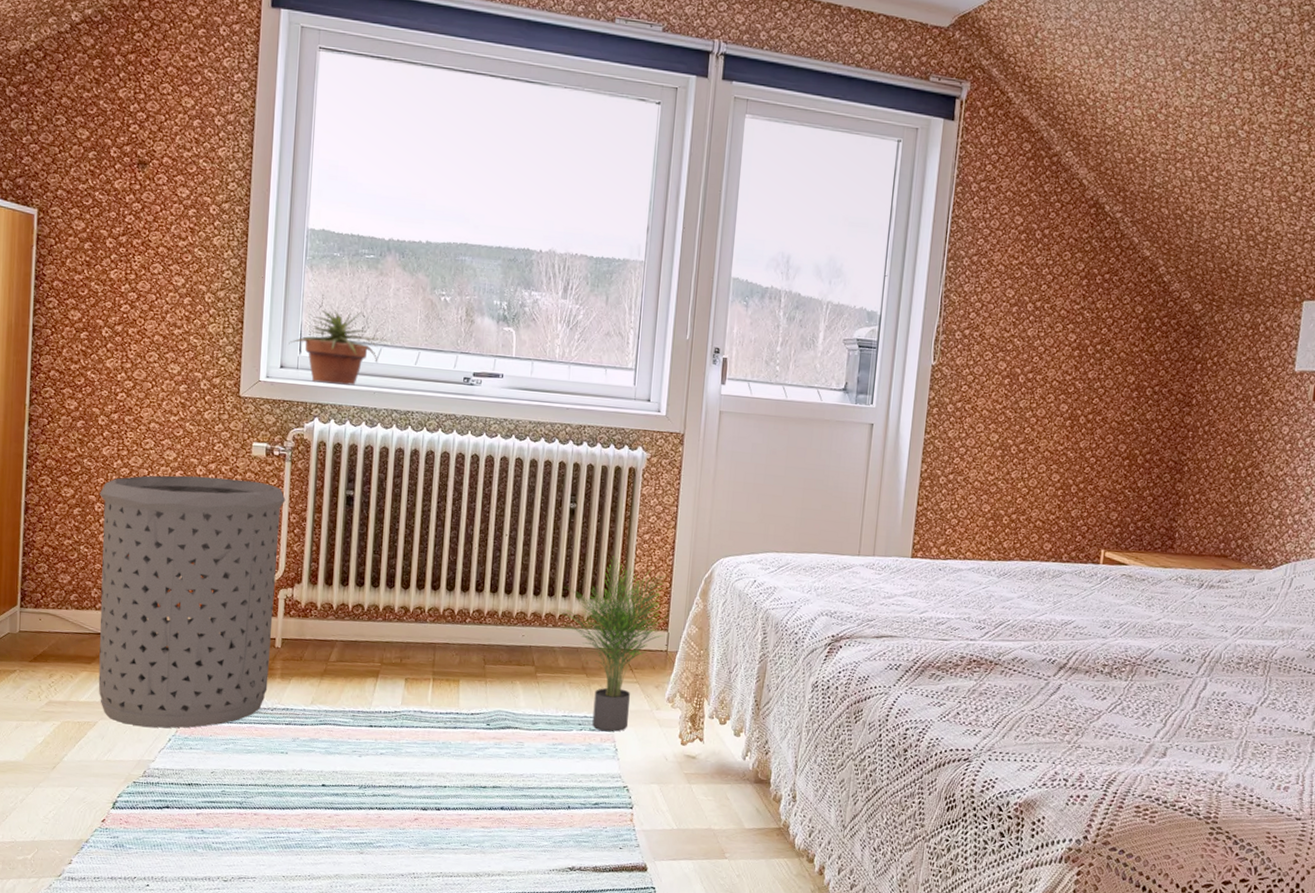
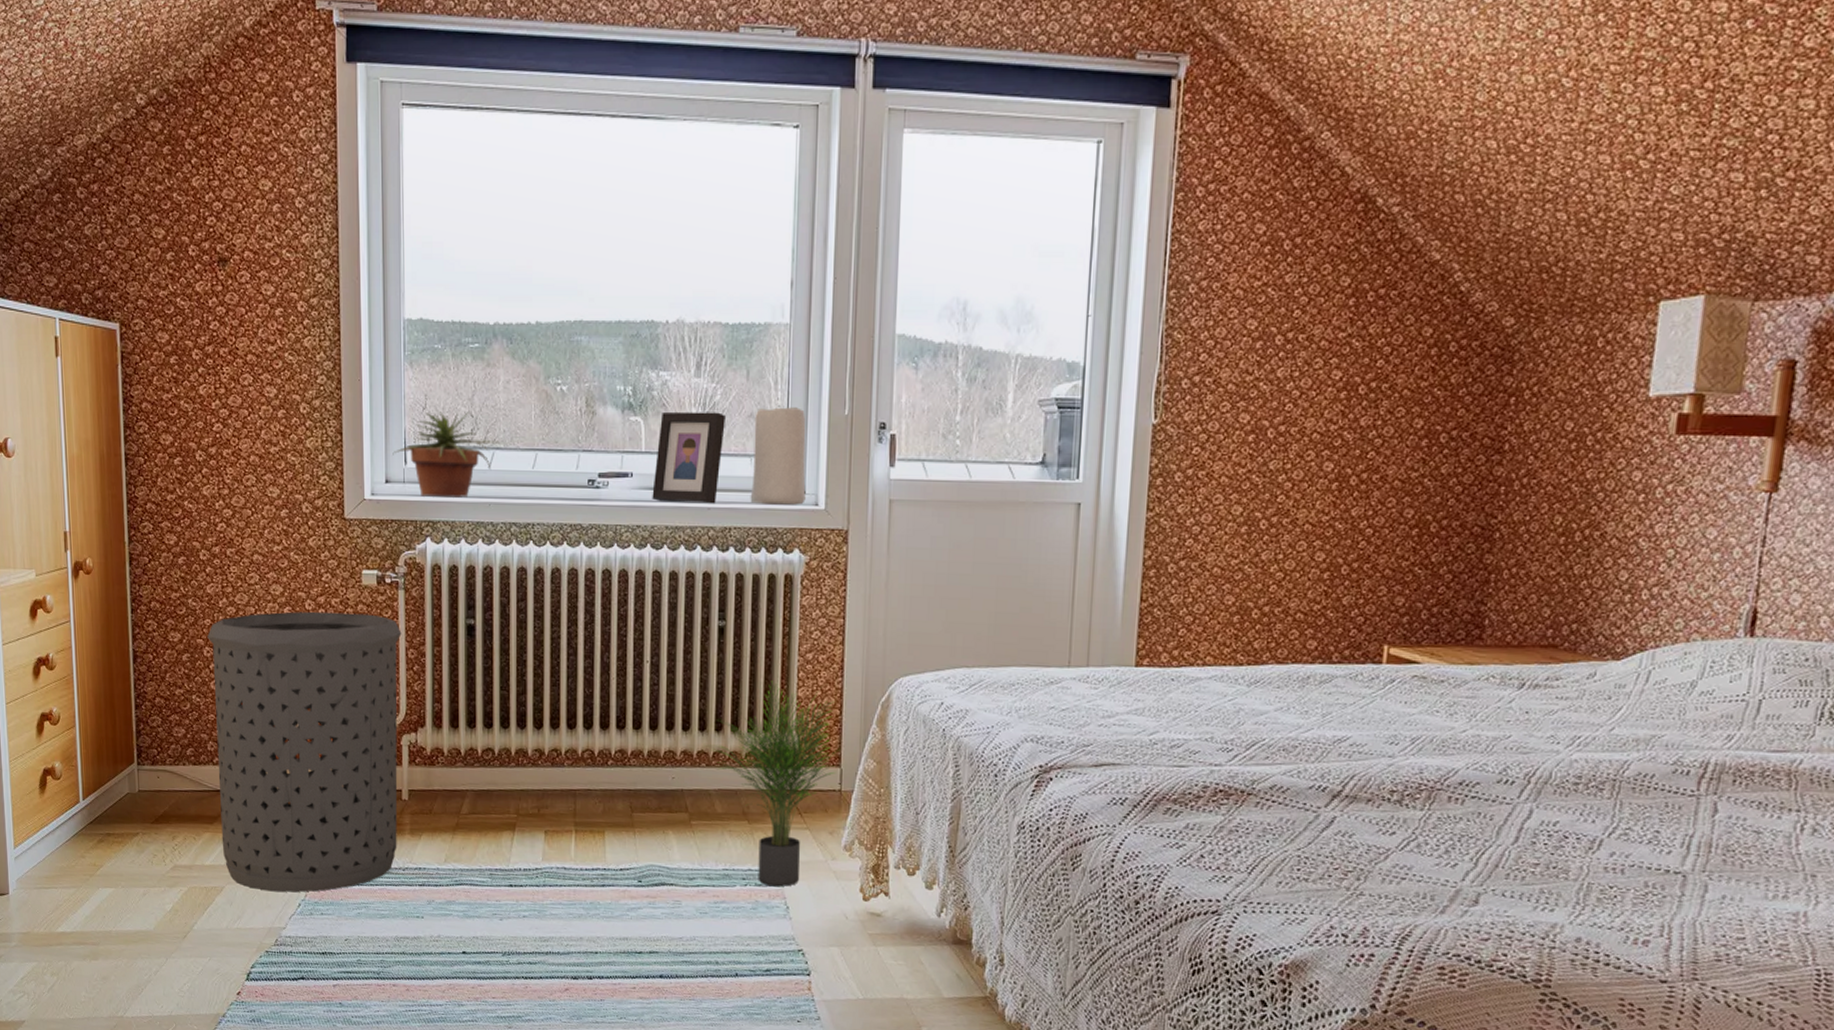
picture frame: none [519,325,586,405] -> present [652,411,725,504]
candle: none [603,328,654,411] -> present [750,407,806,505]

